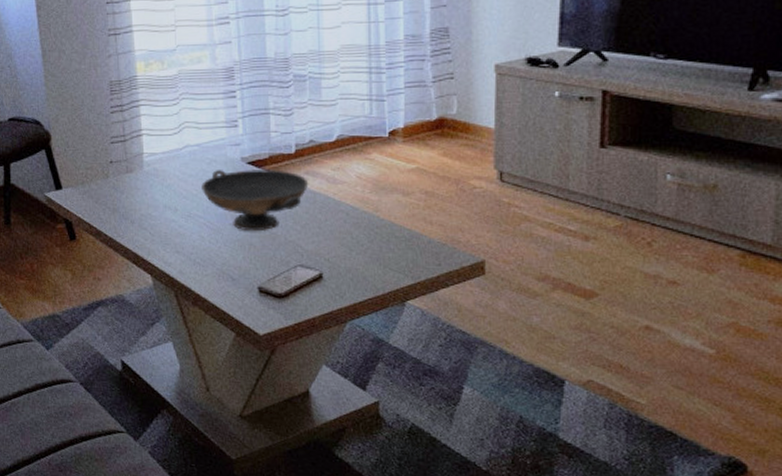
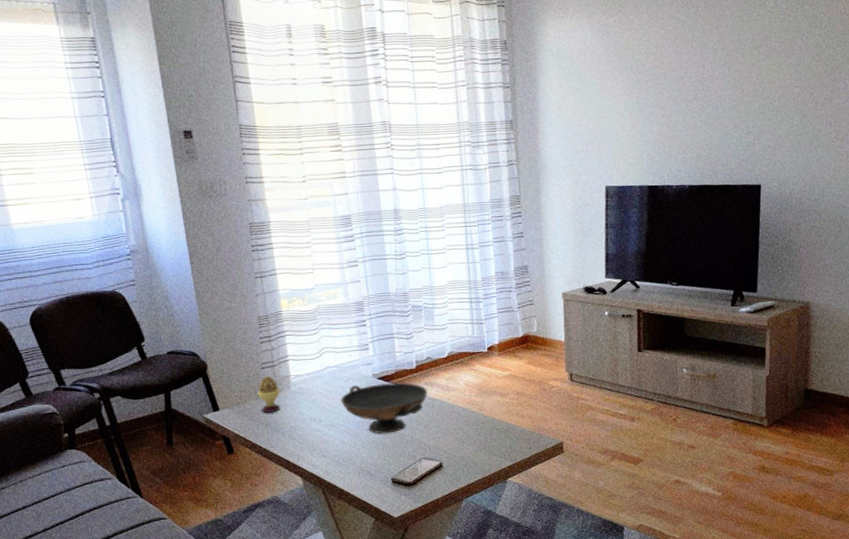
decorative egg: none [105,152,131,195] -> present [257,375,281,413]

